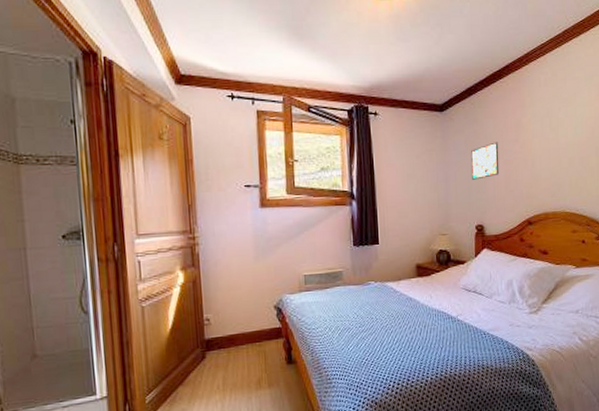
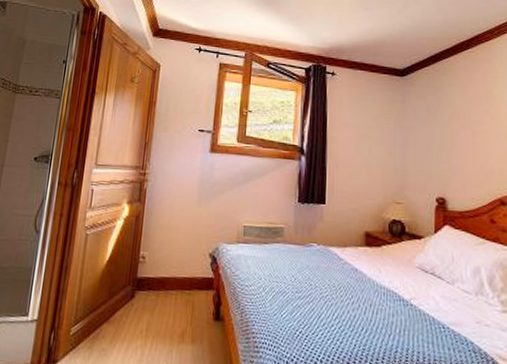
wall art: present [470,142,500,180] -> none [432,111,466,149]

